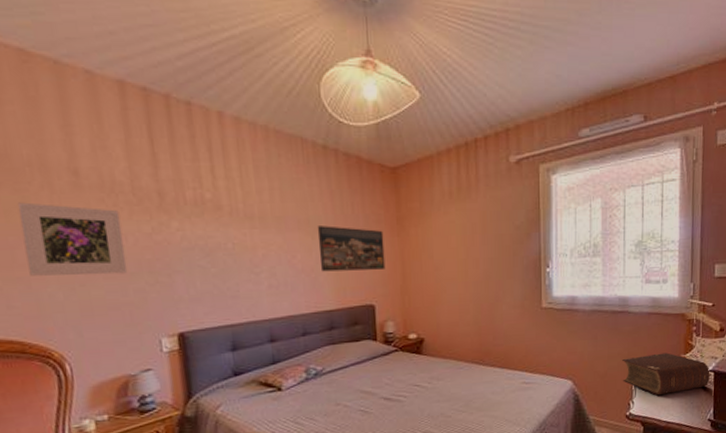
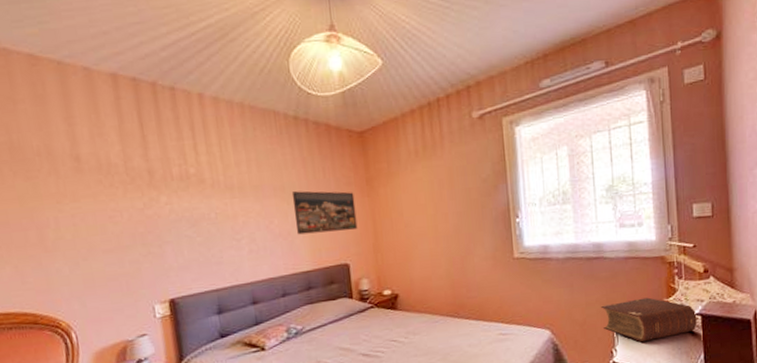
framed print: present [17,202,128,276] -> none [29,188,124,254]

